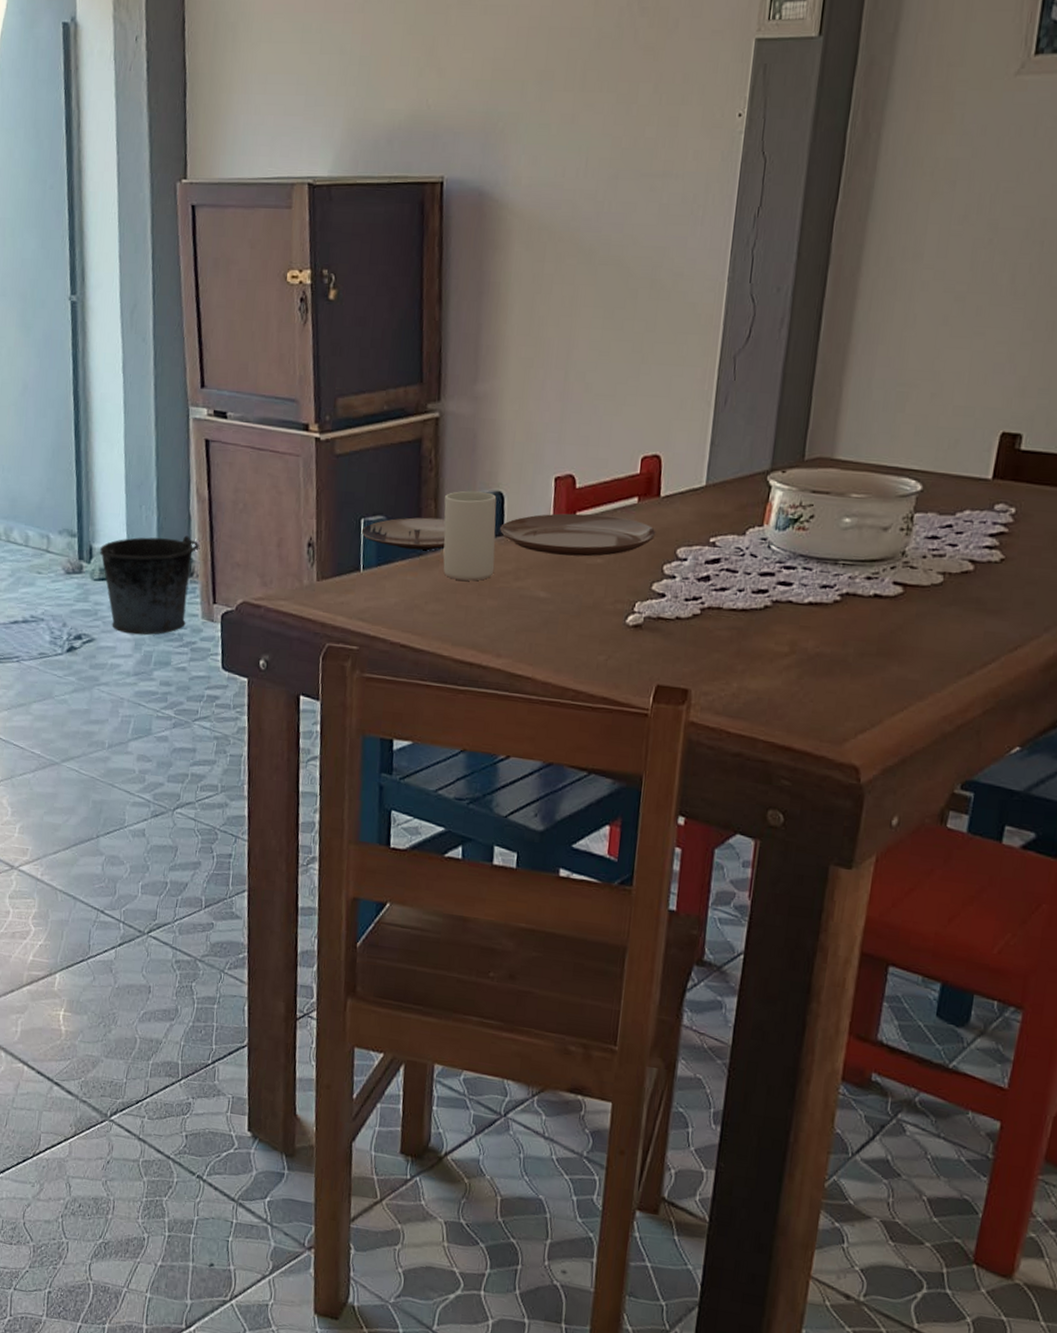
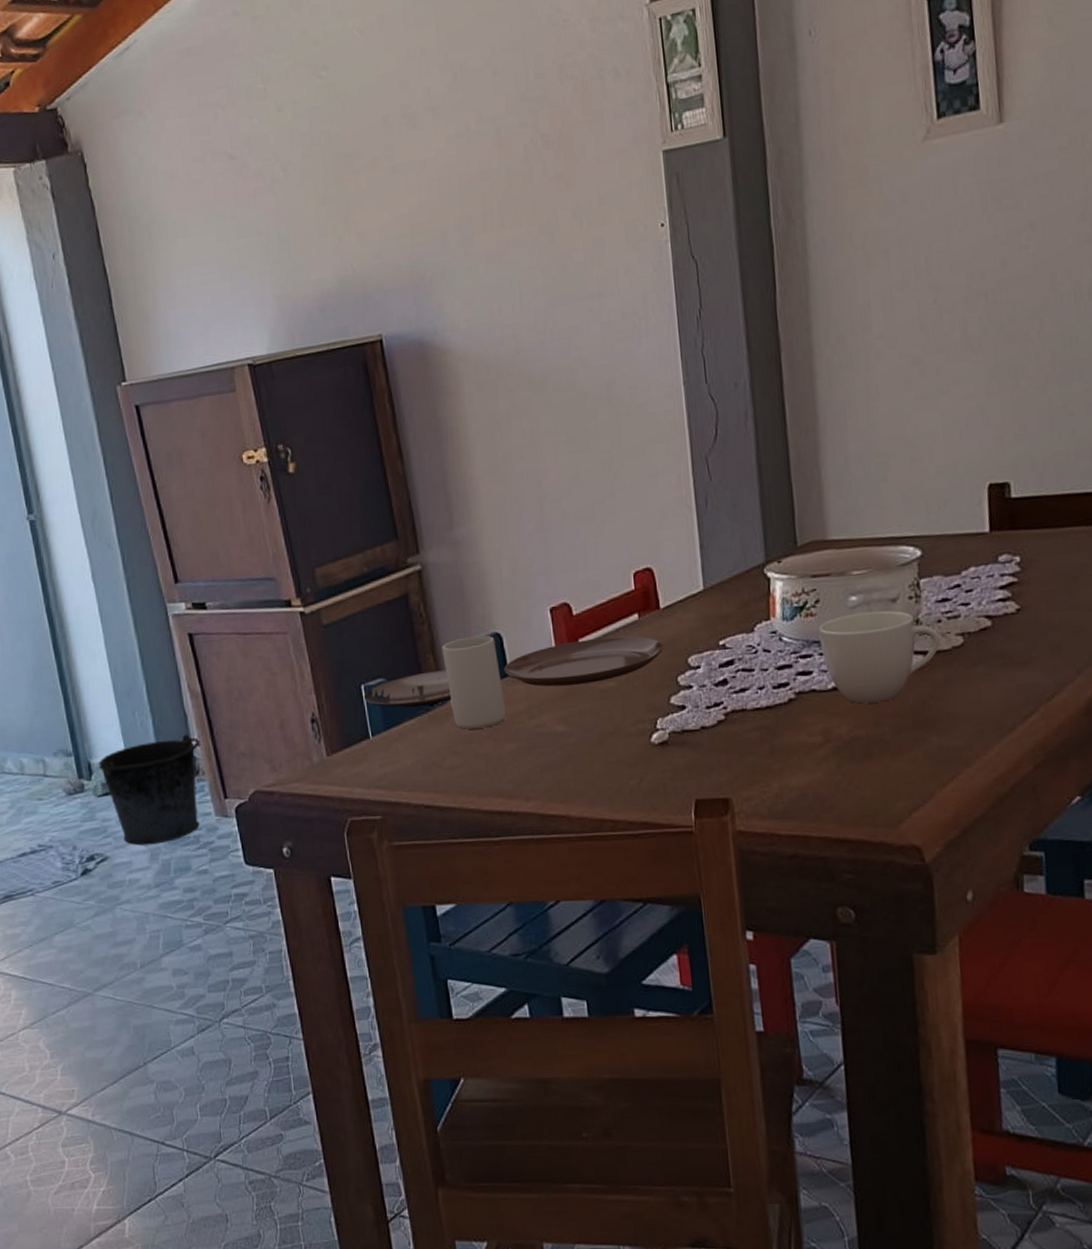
cup: none [805,534,921,625] -> present [818,610,940,704]

